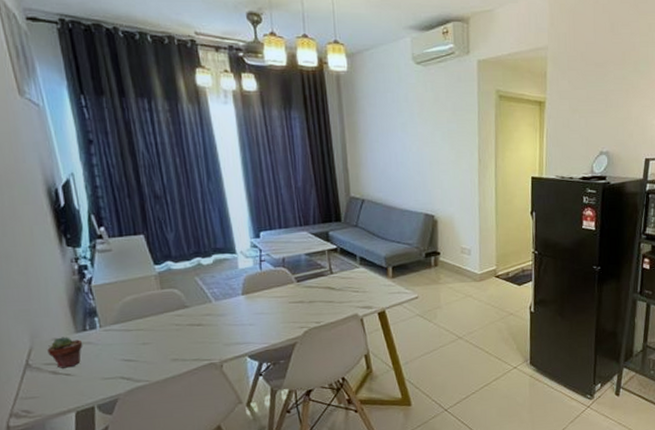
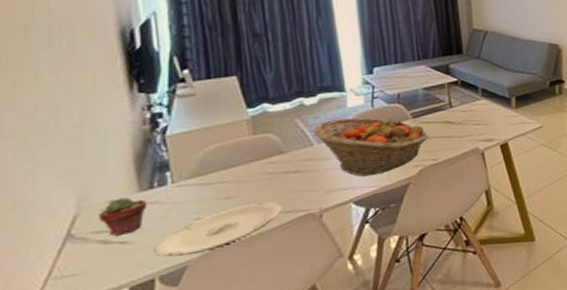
plate: none [91,349,189,390] -> present [154,202,282,257]
fruit basket: none [210,278,313,334] -> present [312,117,430,177]

